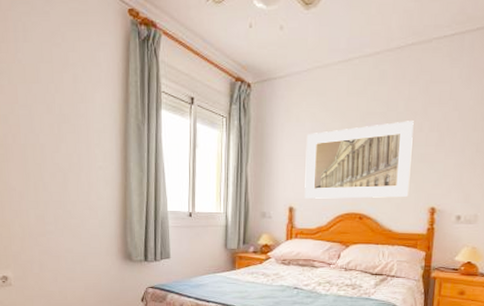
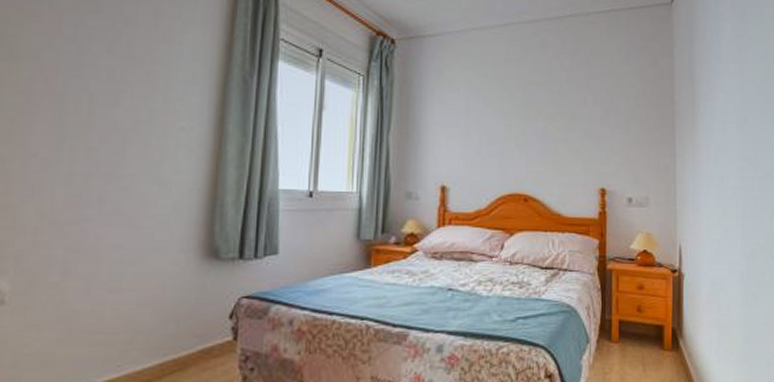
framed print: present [304,121,414,199] -> none [460,93,577,177]

